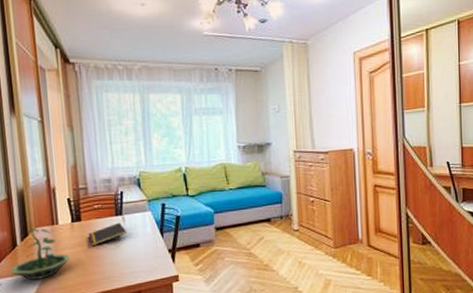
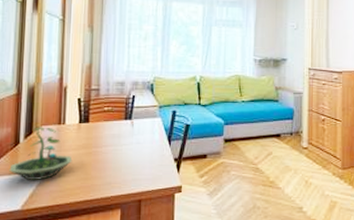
notepad: present [88,222,127,246] -> none [94,126,135,149]

